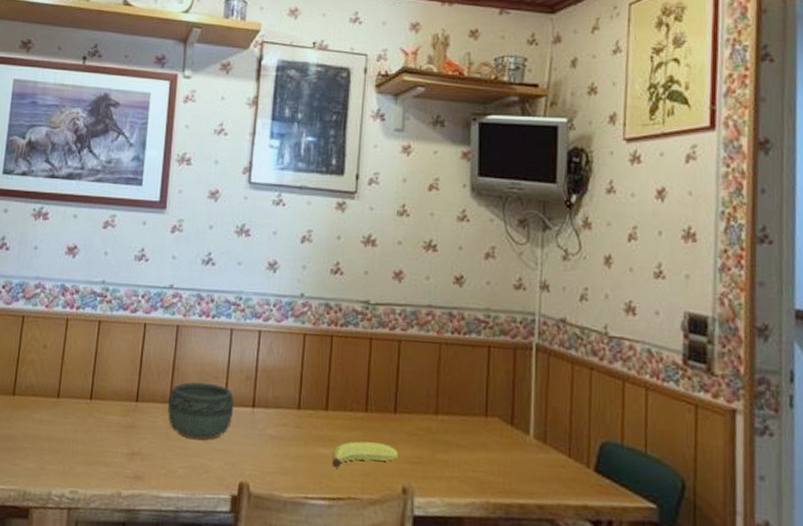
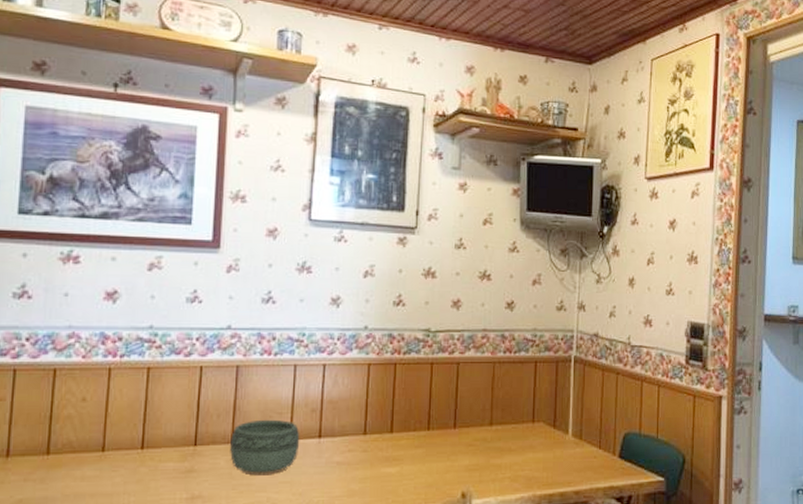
fruit: present [332,441,400,468] -> none [397,457,459,484]

